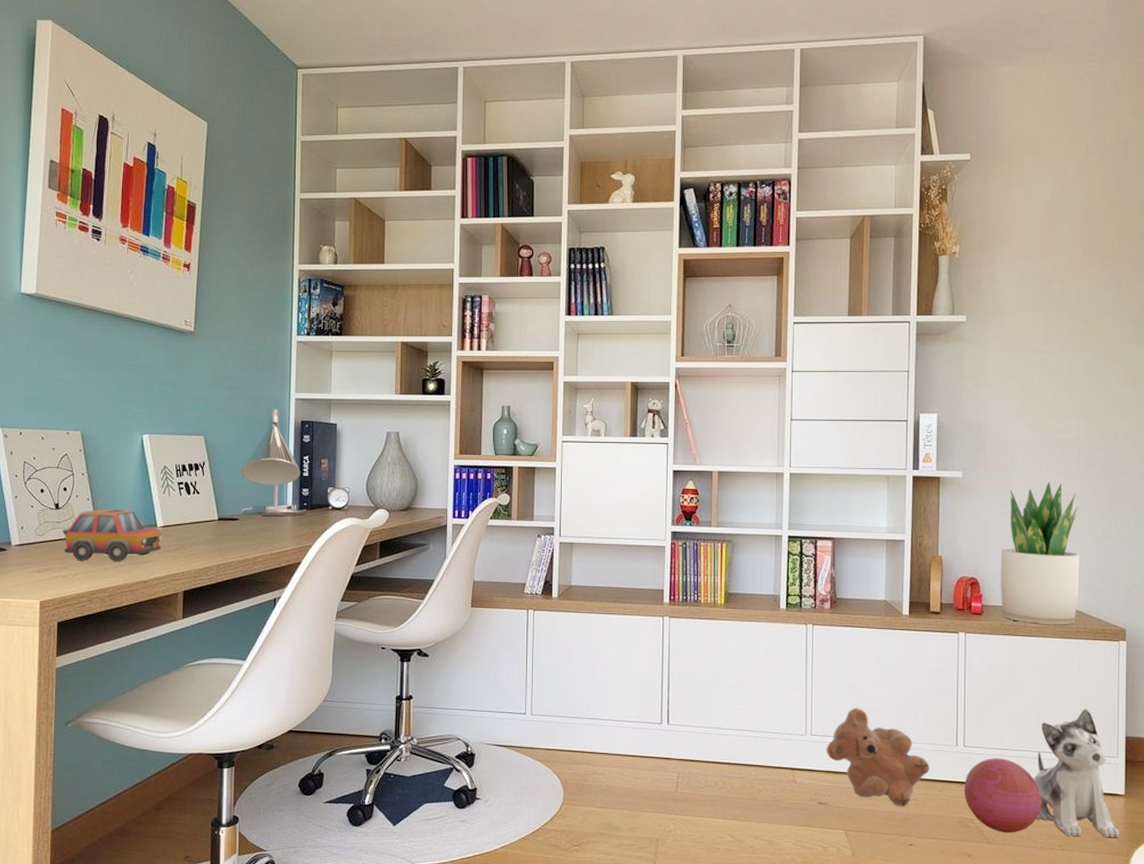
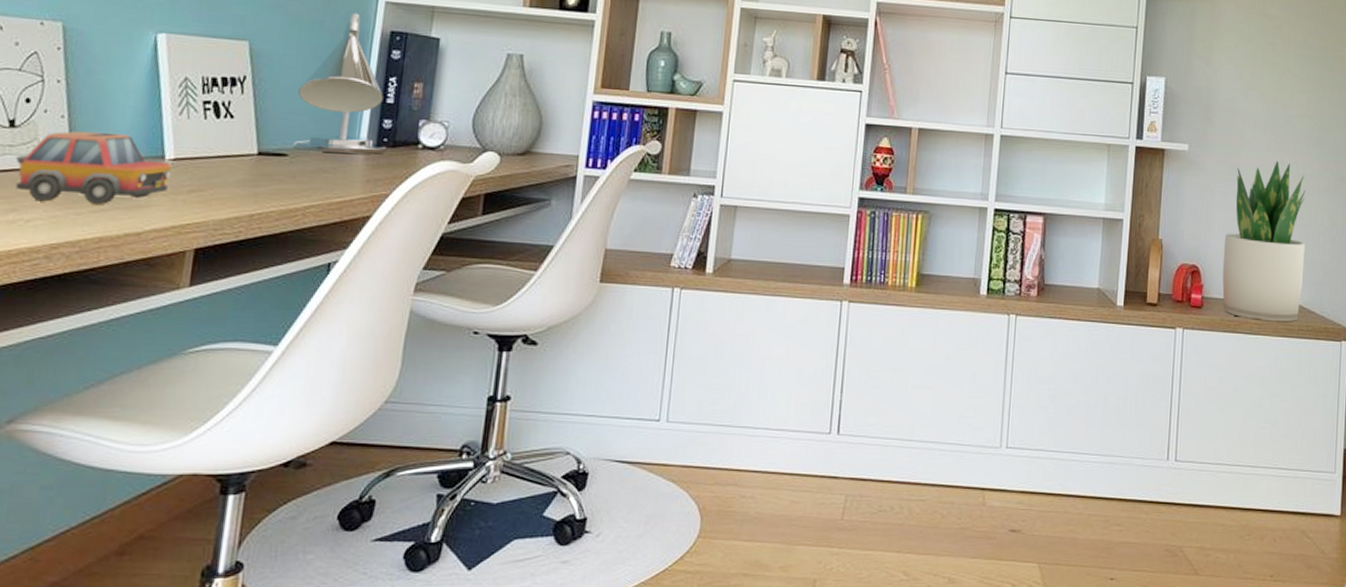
teddy bear: present [826,708,930,807] -> none [1022,415,1137,534]
ball: present [963,758,1041,833] -> none [1172,474,1255,563]
plush toy: present [1034,709,1120,838] -> none [1248,417,1334,566]

